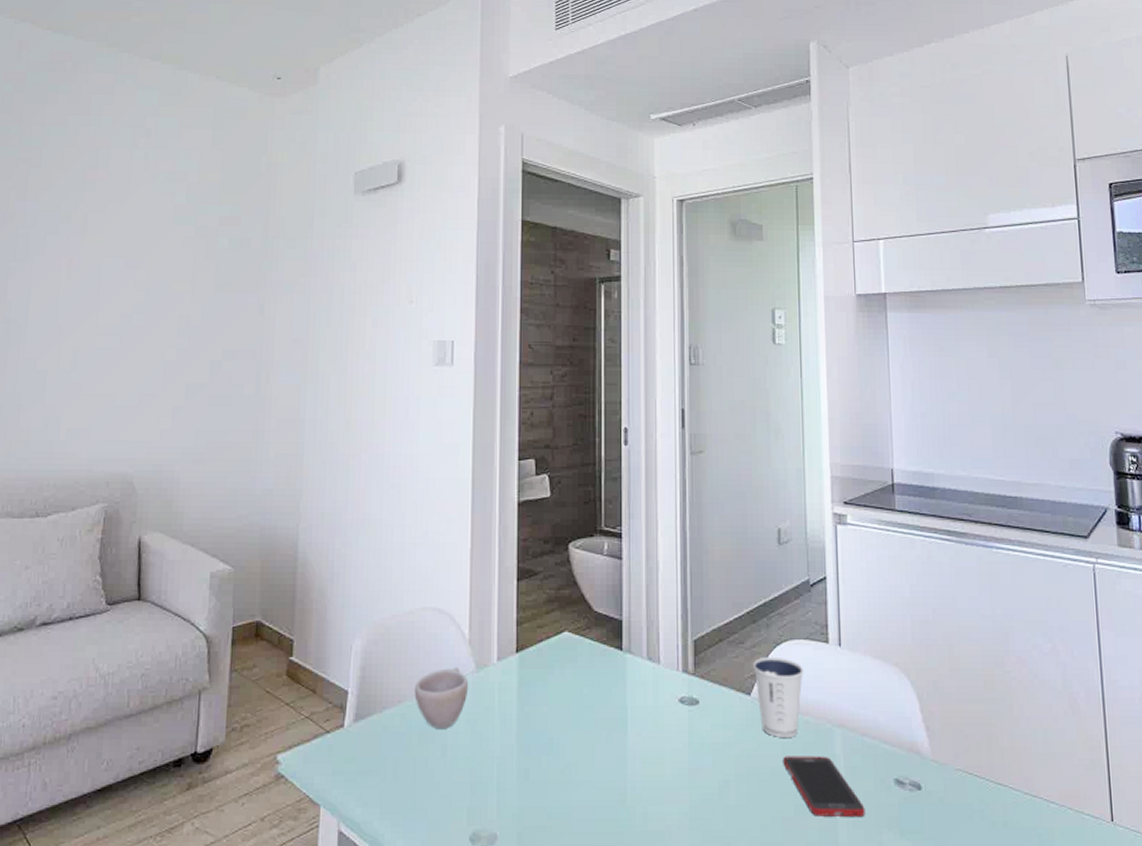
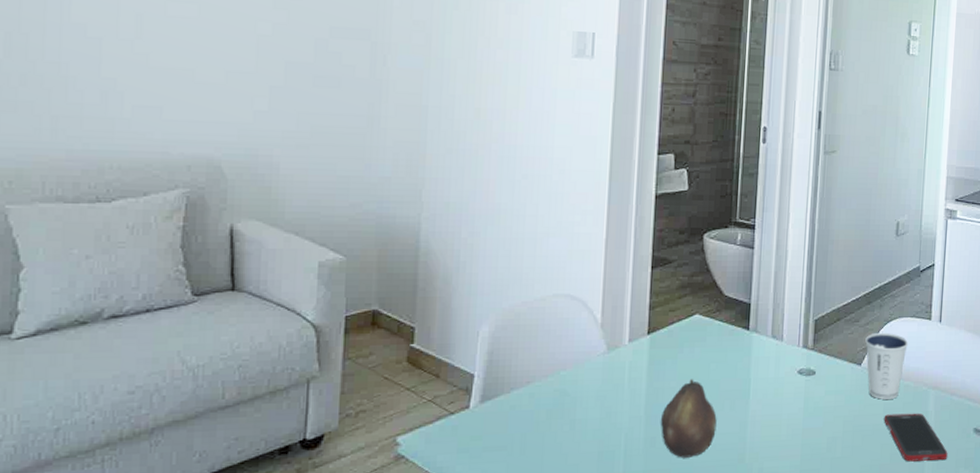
cup: present [414,668,469,730] -> none [543,350,600,407]
fruit: none [533,704,593,795] -> present [660,379,717,458]

